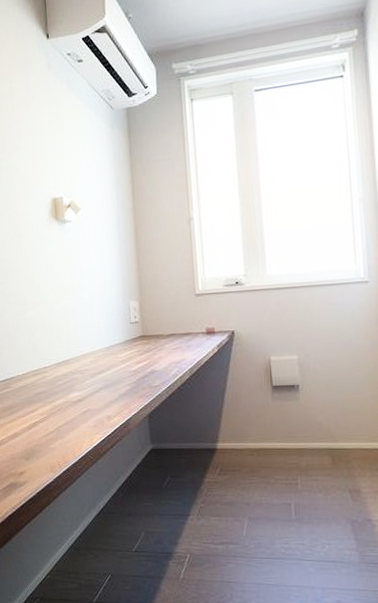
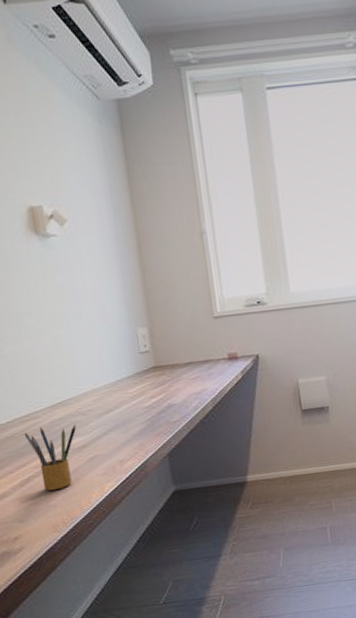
pencil box: none [34,380,75,435] -> present [24,424,77,491]

